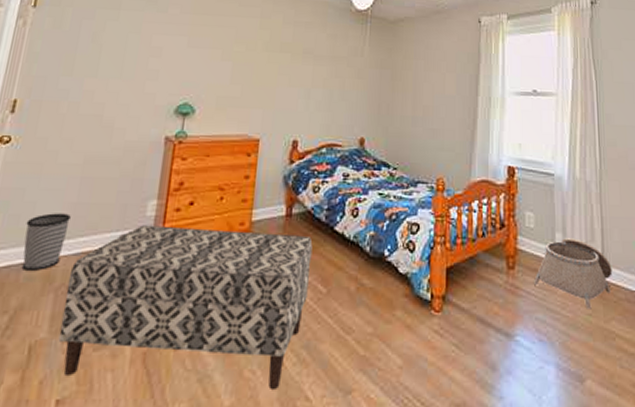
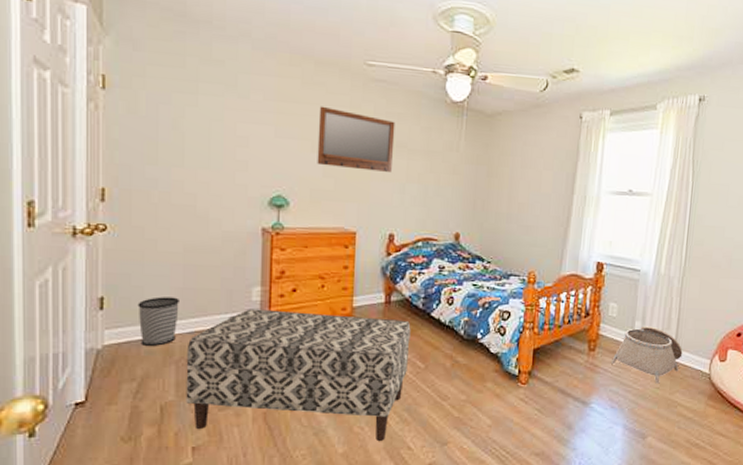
home mirror: none [225,17,303,78] -> present [317,106,395,172]

